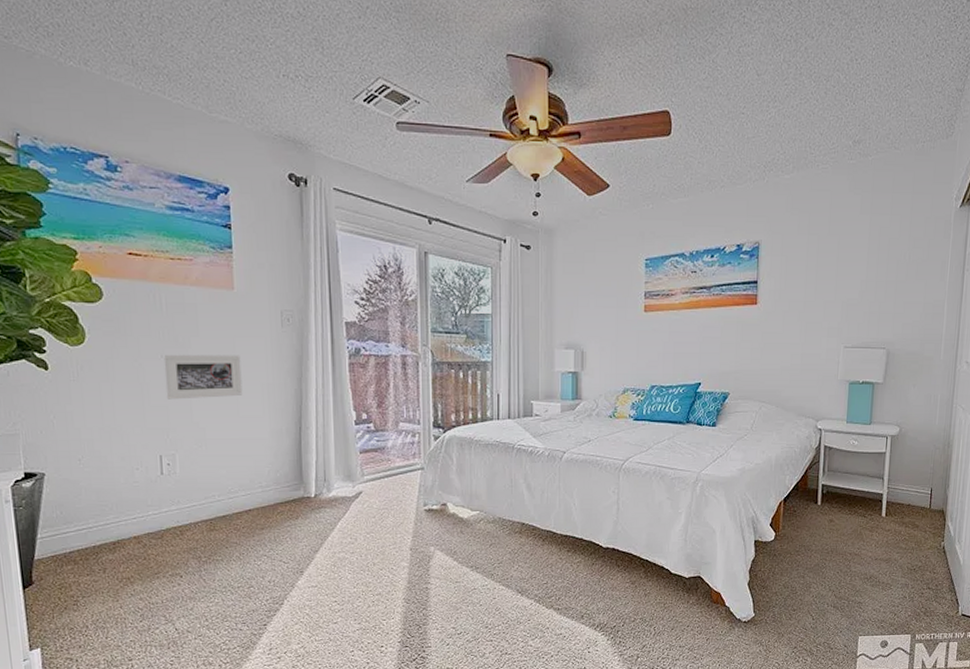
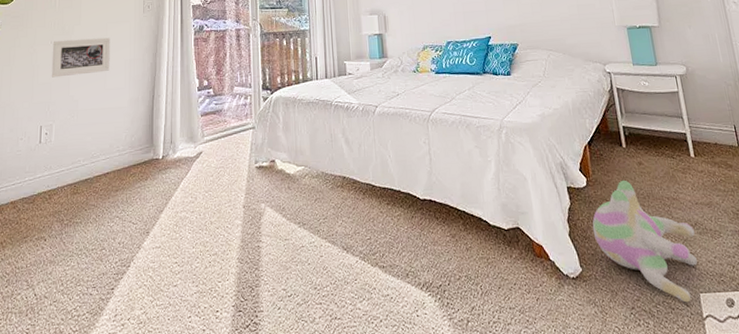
plush toy: none [772,535,868,644] -> present [592,180,697,303]

